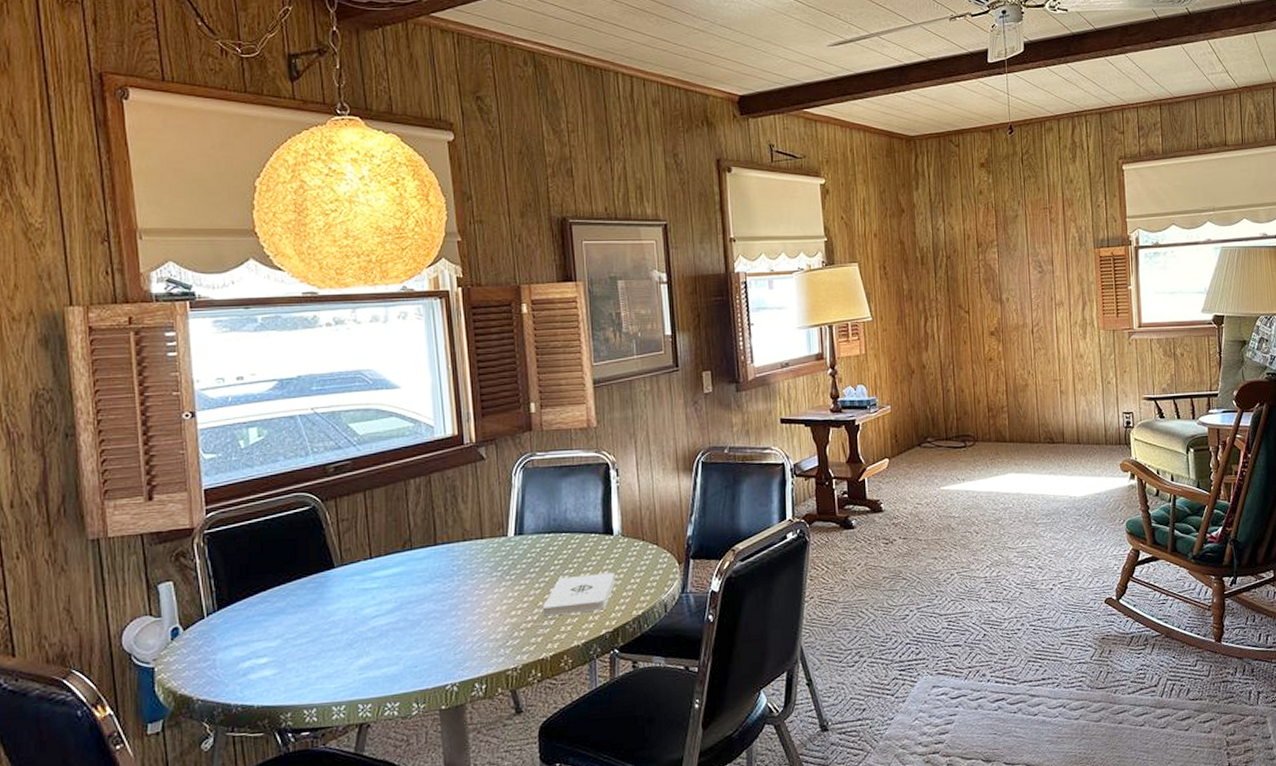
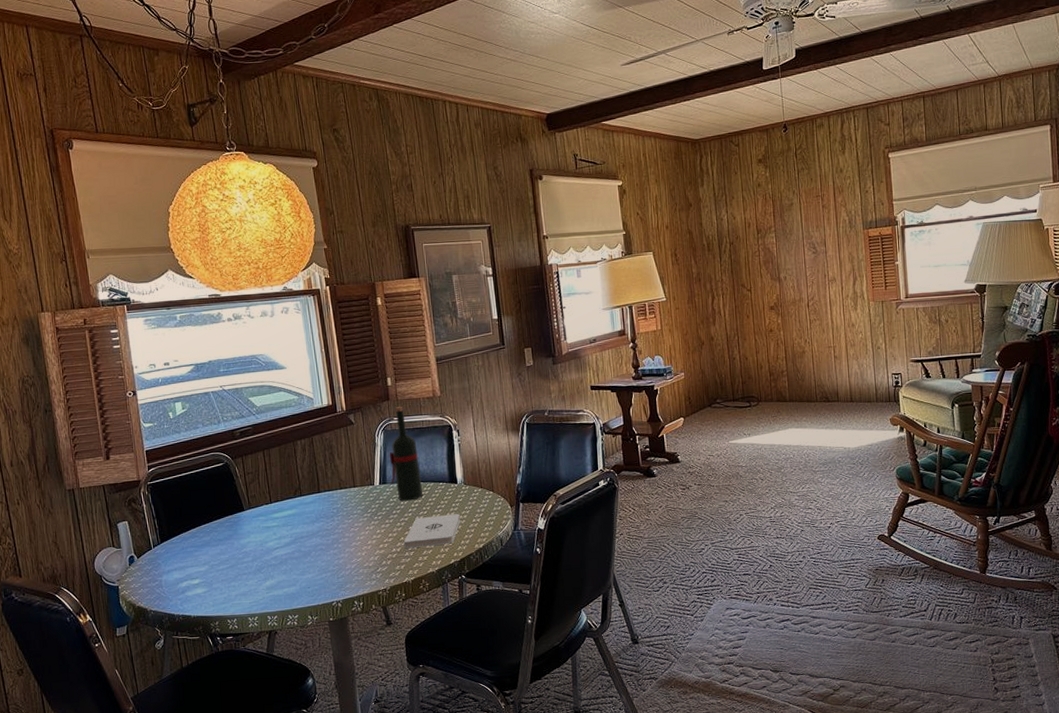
wine bottle: none [528,438,570,557] -> present [389,406,423,501]

